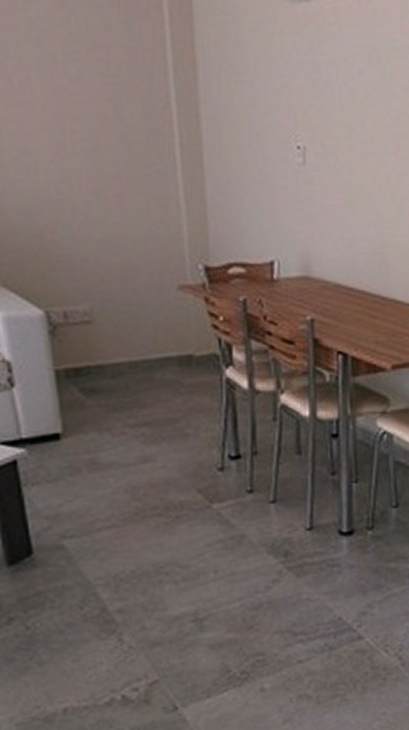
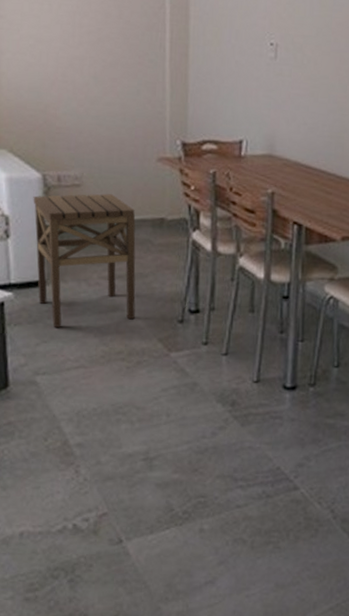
side table: none [37,330,169,484] -> present [33,193,136,327]

